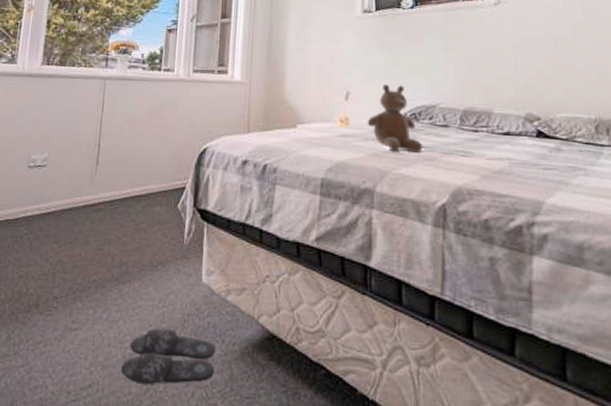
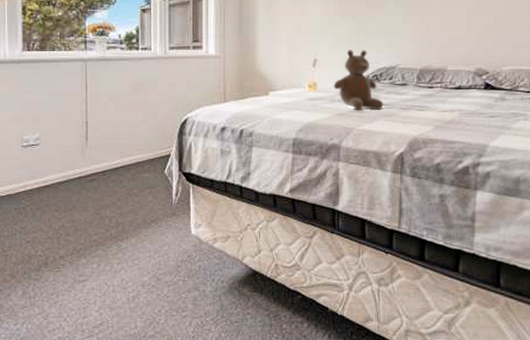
slippers: present [121,328,215,384] -> none [127,274,206,319]

